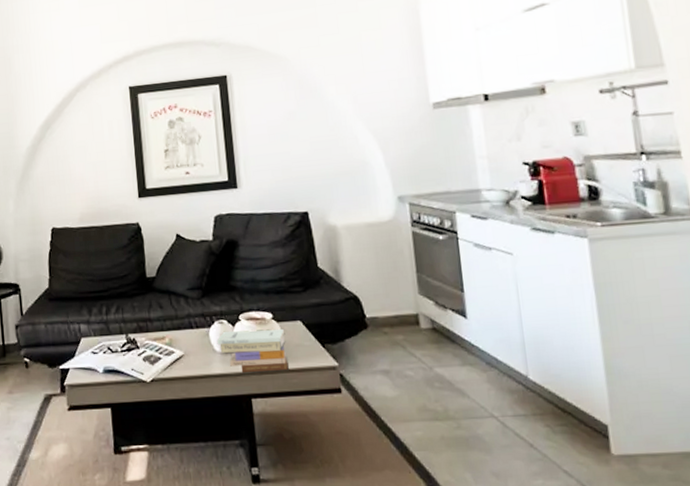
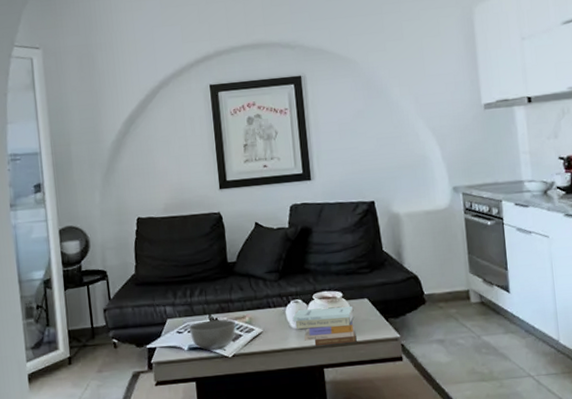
bowl: none [104,339,155,375] -> present [189,319,236,352]

